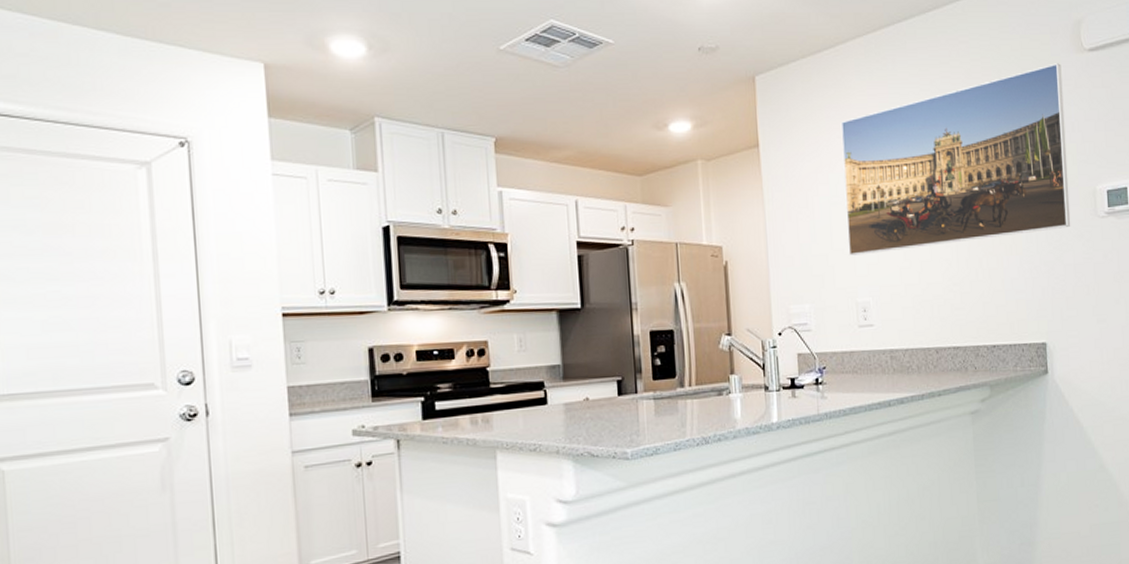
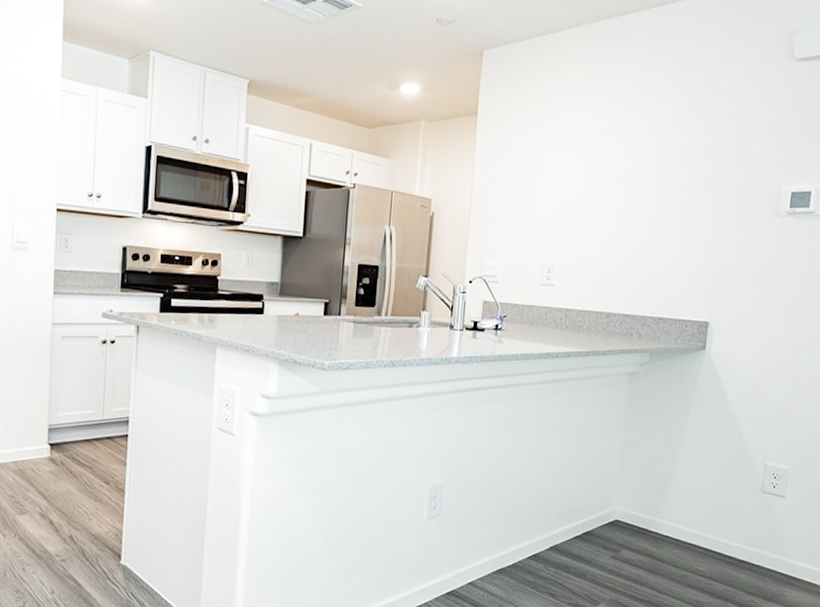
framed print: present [840,63,1071,256] -> none [542,68,770,223]

